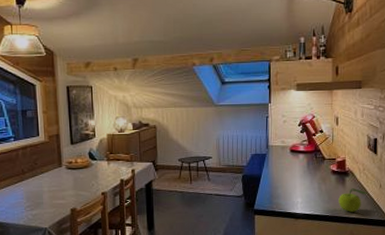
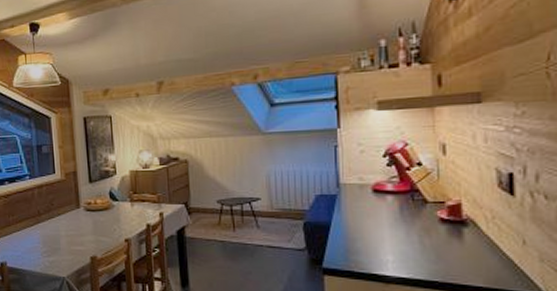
fruit: present [338,188,368,212] -> none [453,244,504,279]

